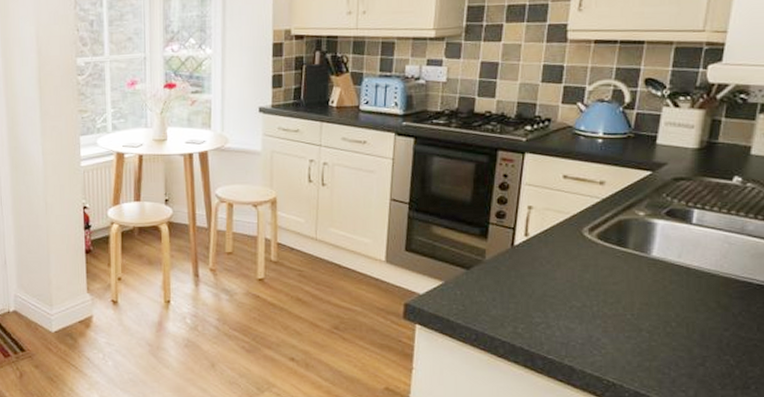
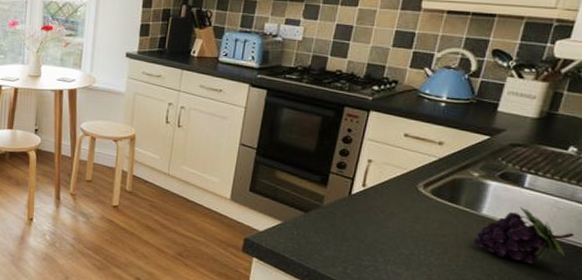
fruit: none [646,245,749,305] -> present [473,207,574,263]

